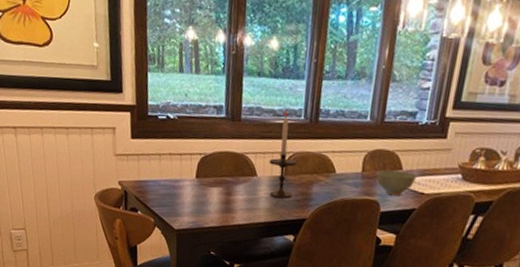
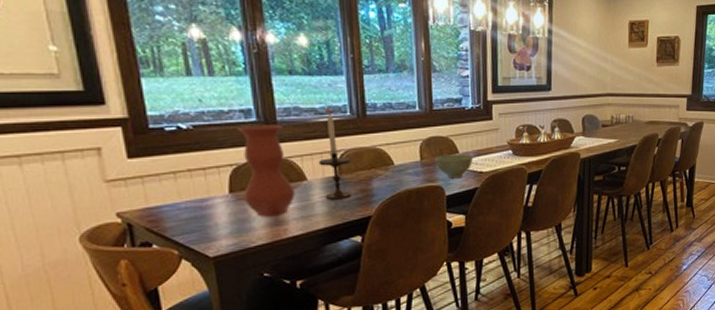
vase: none [206,121,246,205] -> present [237,124,295,217]

